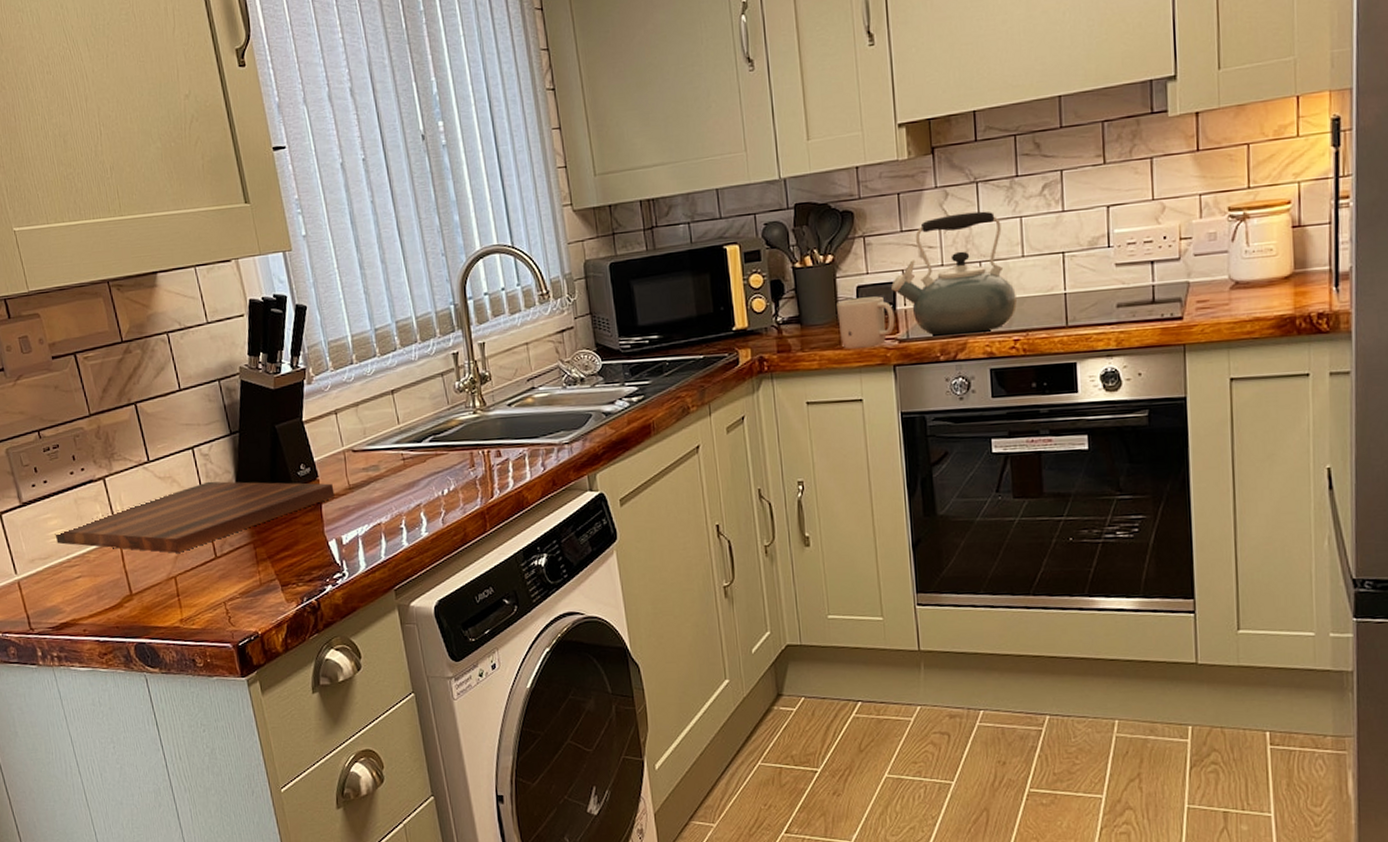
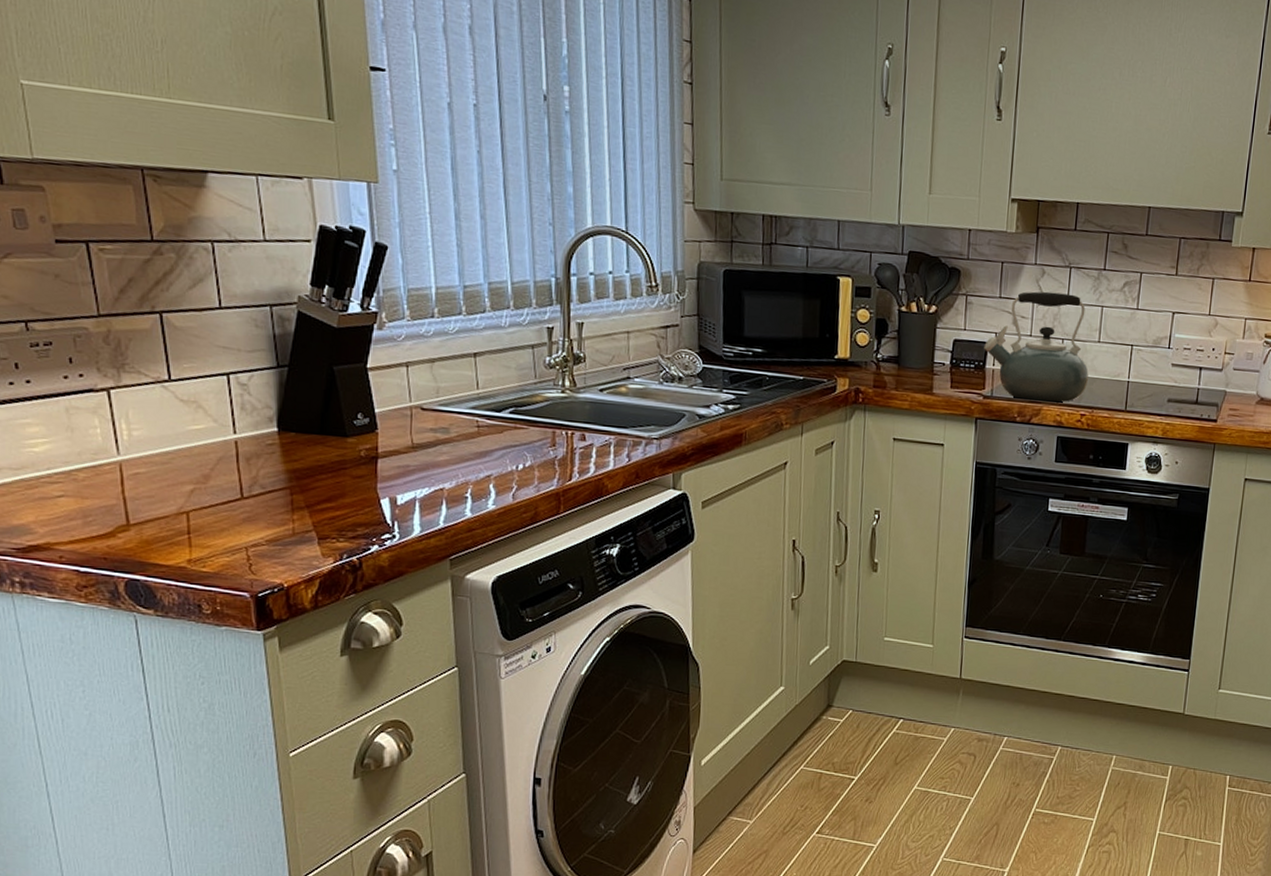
cutting board: present [55,481,335,553] -> none [34,414,395,487]
mug: present [837,296,895,349] -> none [932,350,984,398]

